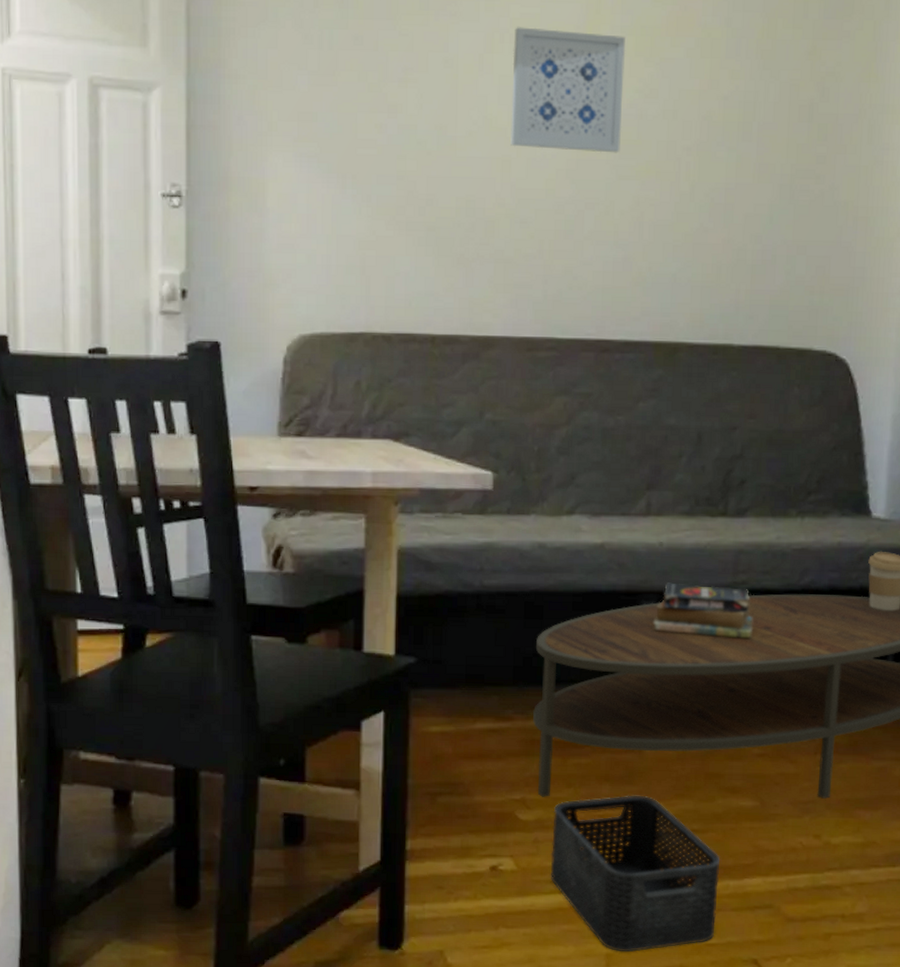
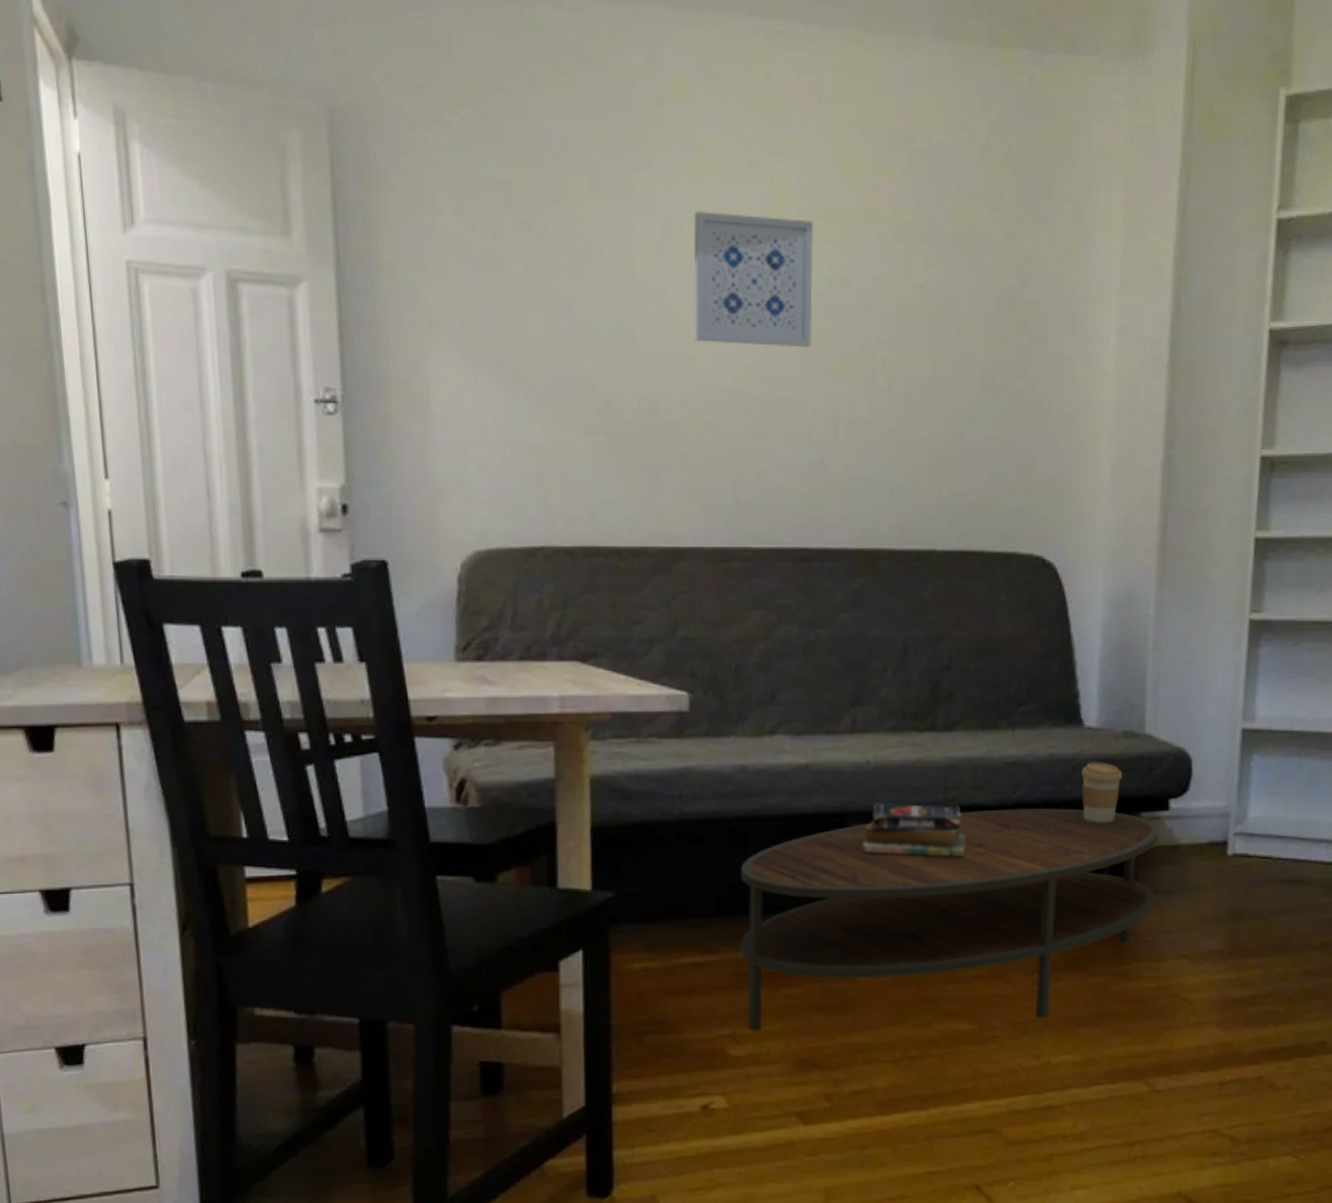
storage bin: present [550,795,721,952] -> none [764,1024,939,1186]

